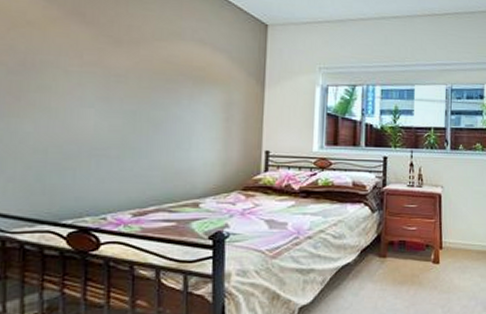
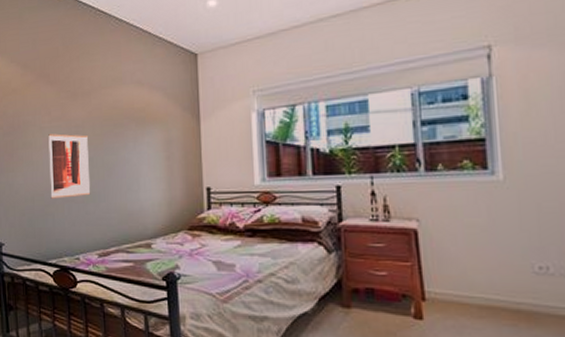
wall art: none [72,80,131,152] -> present [48,134,91,199]

